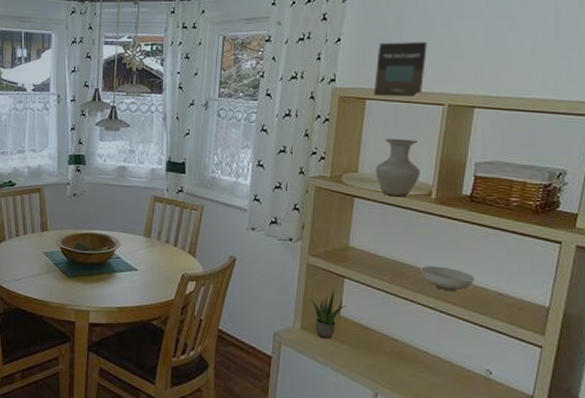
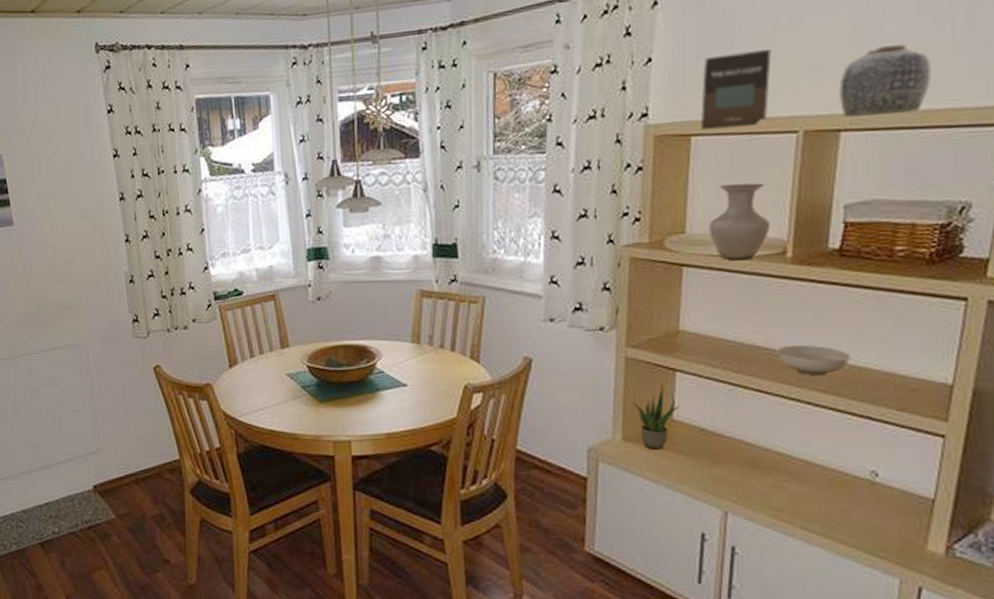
decorative jar: none [475,49,541,99] -> present [839,44,931,117]

